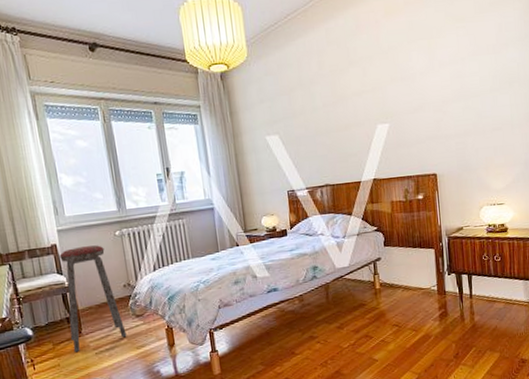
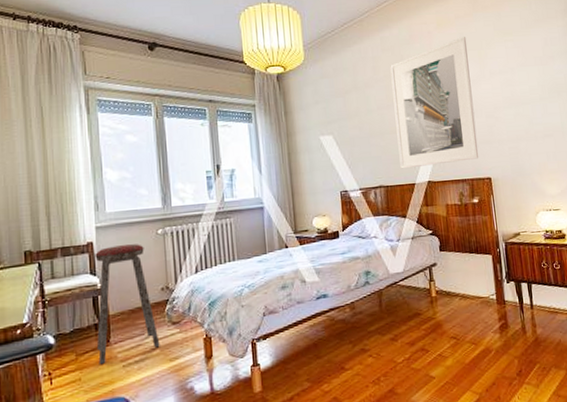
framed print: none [335,25,425,167] -> present [390,37,479,169]

